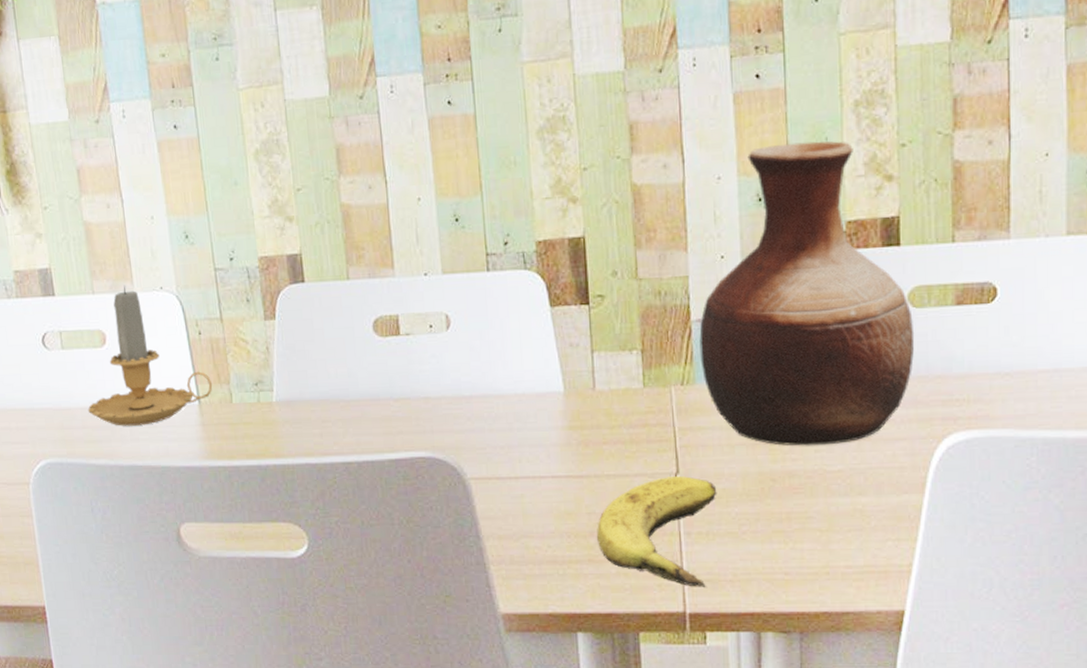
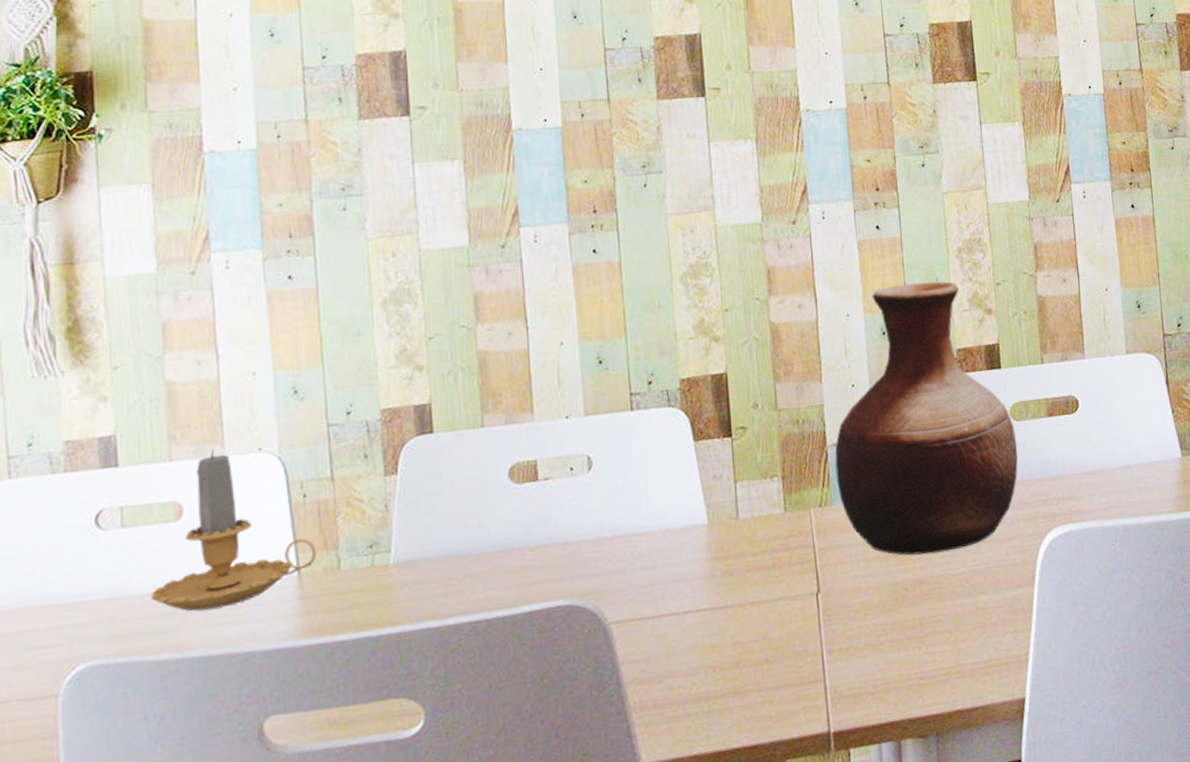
banana: present [597,476,717,587] -> none [742,595,856,704]

